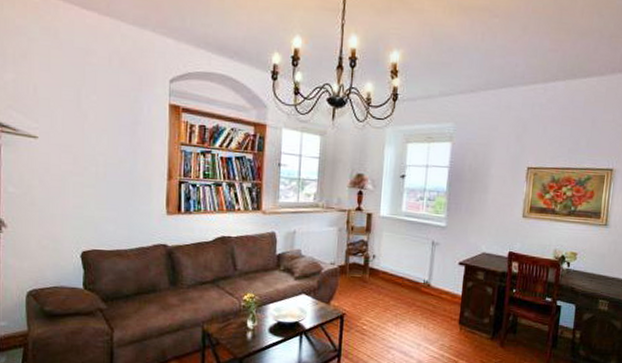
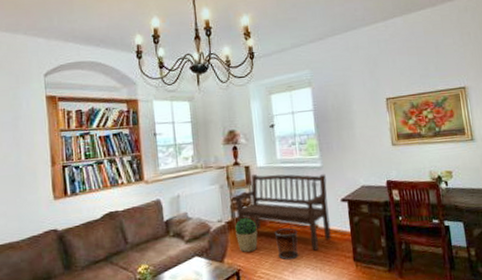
potted plant: none [346,264,369,298] -> present [235,217,258,252]
bench: none [349,223,448,308] -> present [232,174,331,251]
waste bin: none [385,281,409,313] -> present [274,227,299,260]

